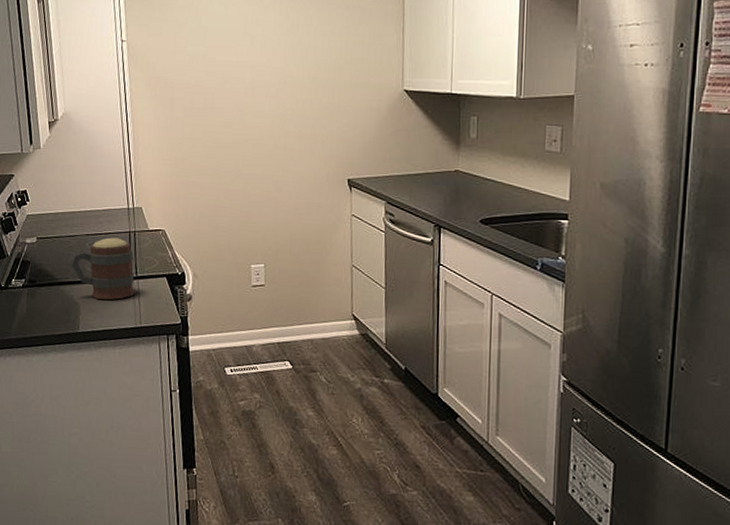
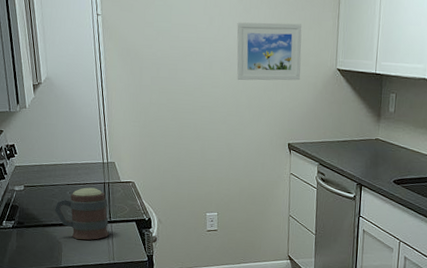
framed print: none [283,40,361,107] -> present [237,22,302,81]

